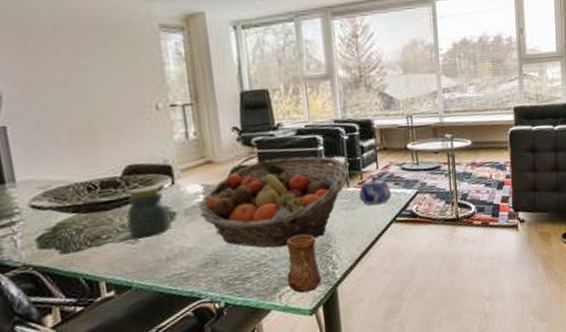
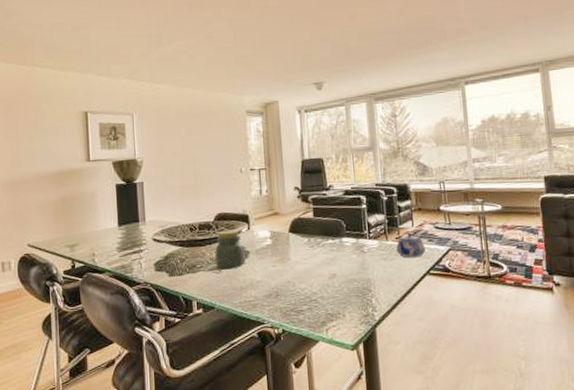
fruit basket: present [199,156,349,248] -> none [267,213,388,288]
cup: present [286,234,322,294] -> none [333,279,363,330]

